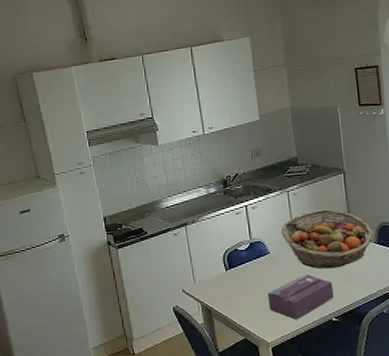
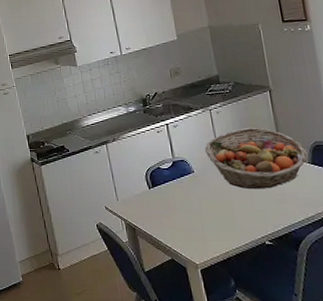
tissue box: present [267,274,334,320] -> none [193,194,266,241]

